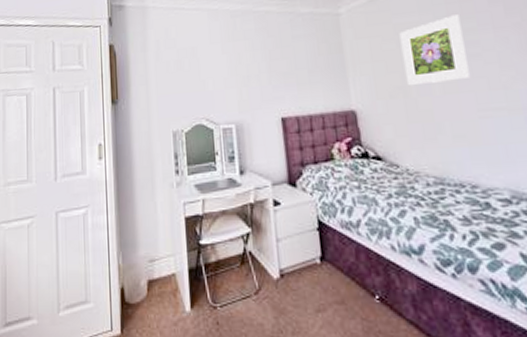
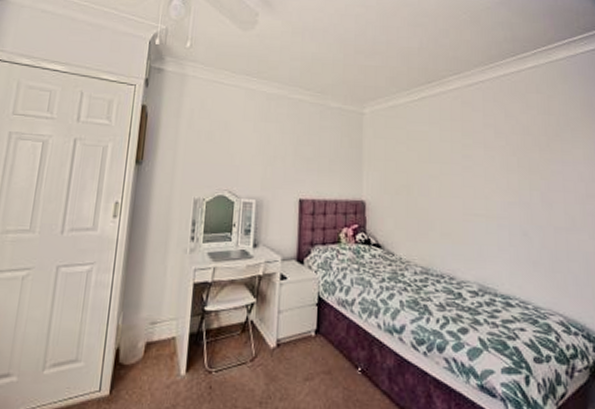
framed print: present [399,14,470,87] -> none [410,131,461,187]

